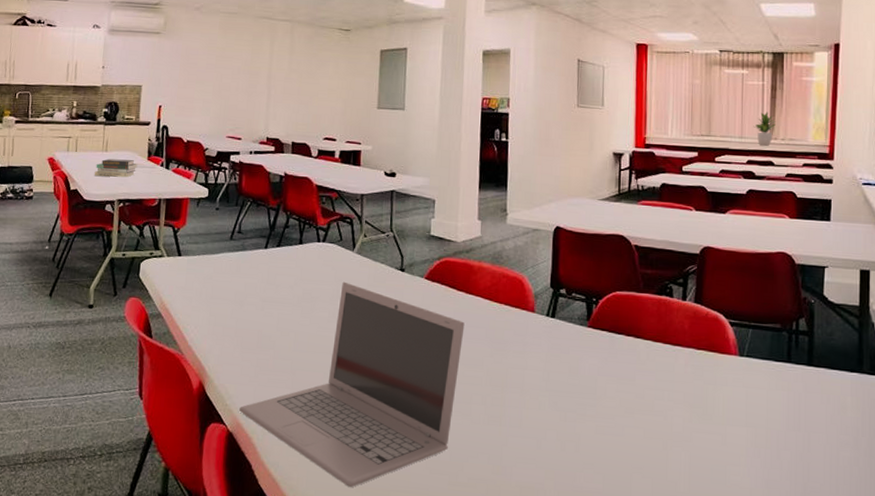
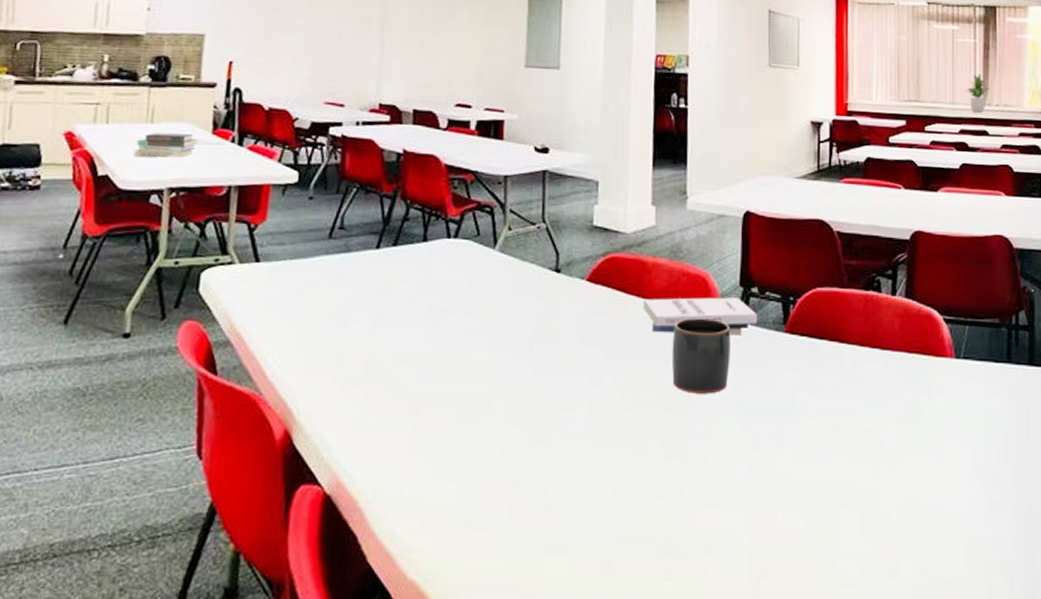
laptop: present [239,281,465,487] -> none [341,288,637,555]
books: none [470,295,566,328] -> present [642,297,758,336]
mug: none [493,312,543,374] -> present [671,318,731,394]

